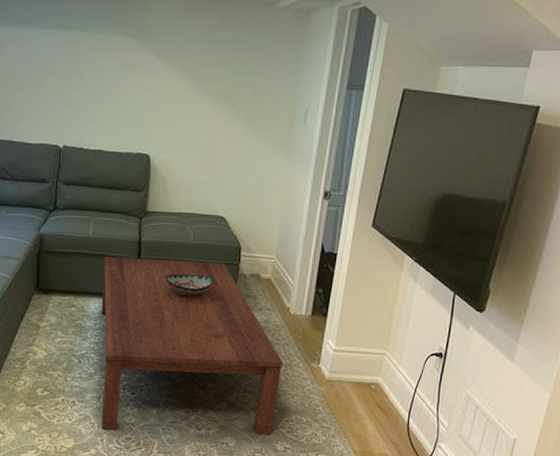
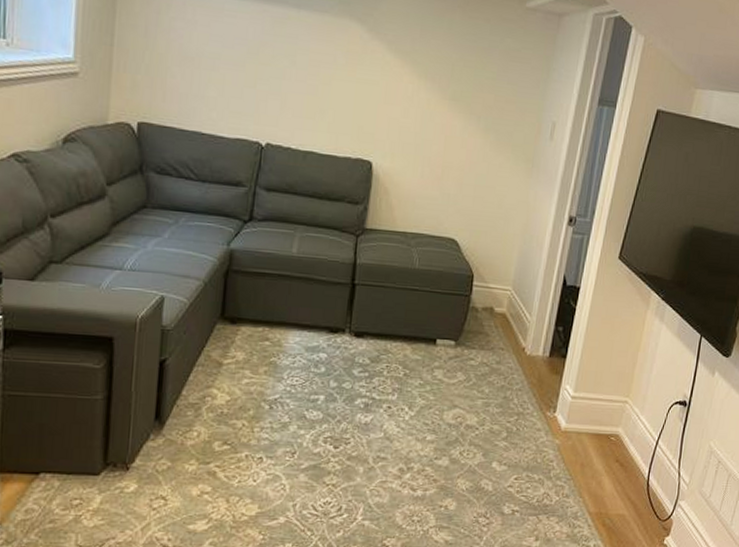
coffee table: present [101,257,284,435] -> none [294,280,516,496]
decorative bowl: present [164,274,214,297] -> none [382,304,440,332]

